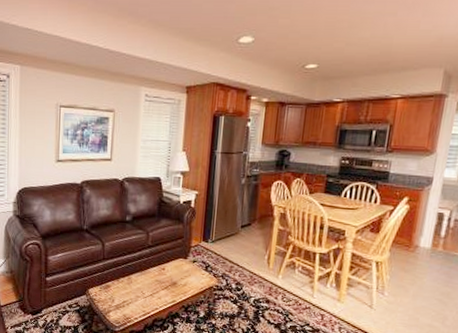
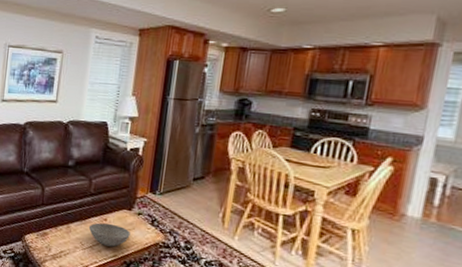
bowl: none [148,272,187,294] -> present [88,222,130,247]

